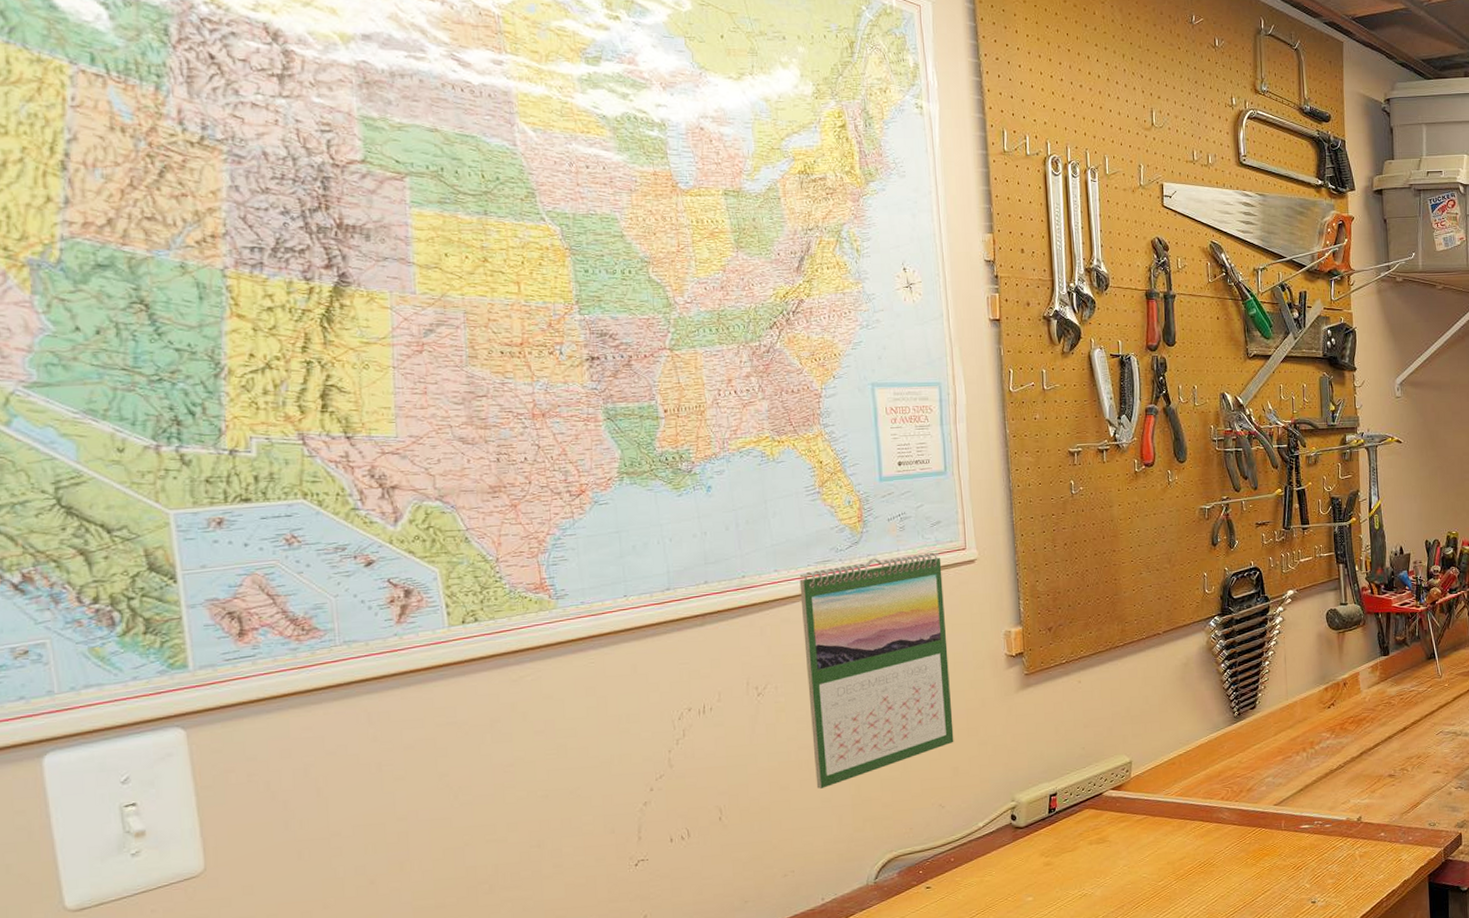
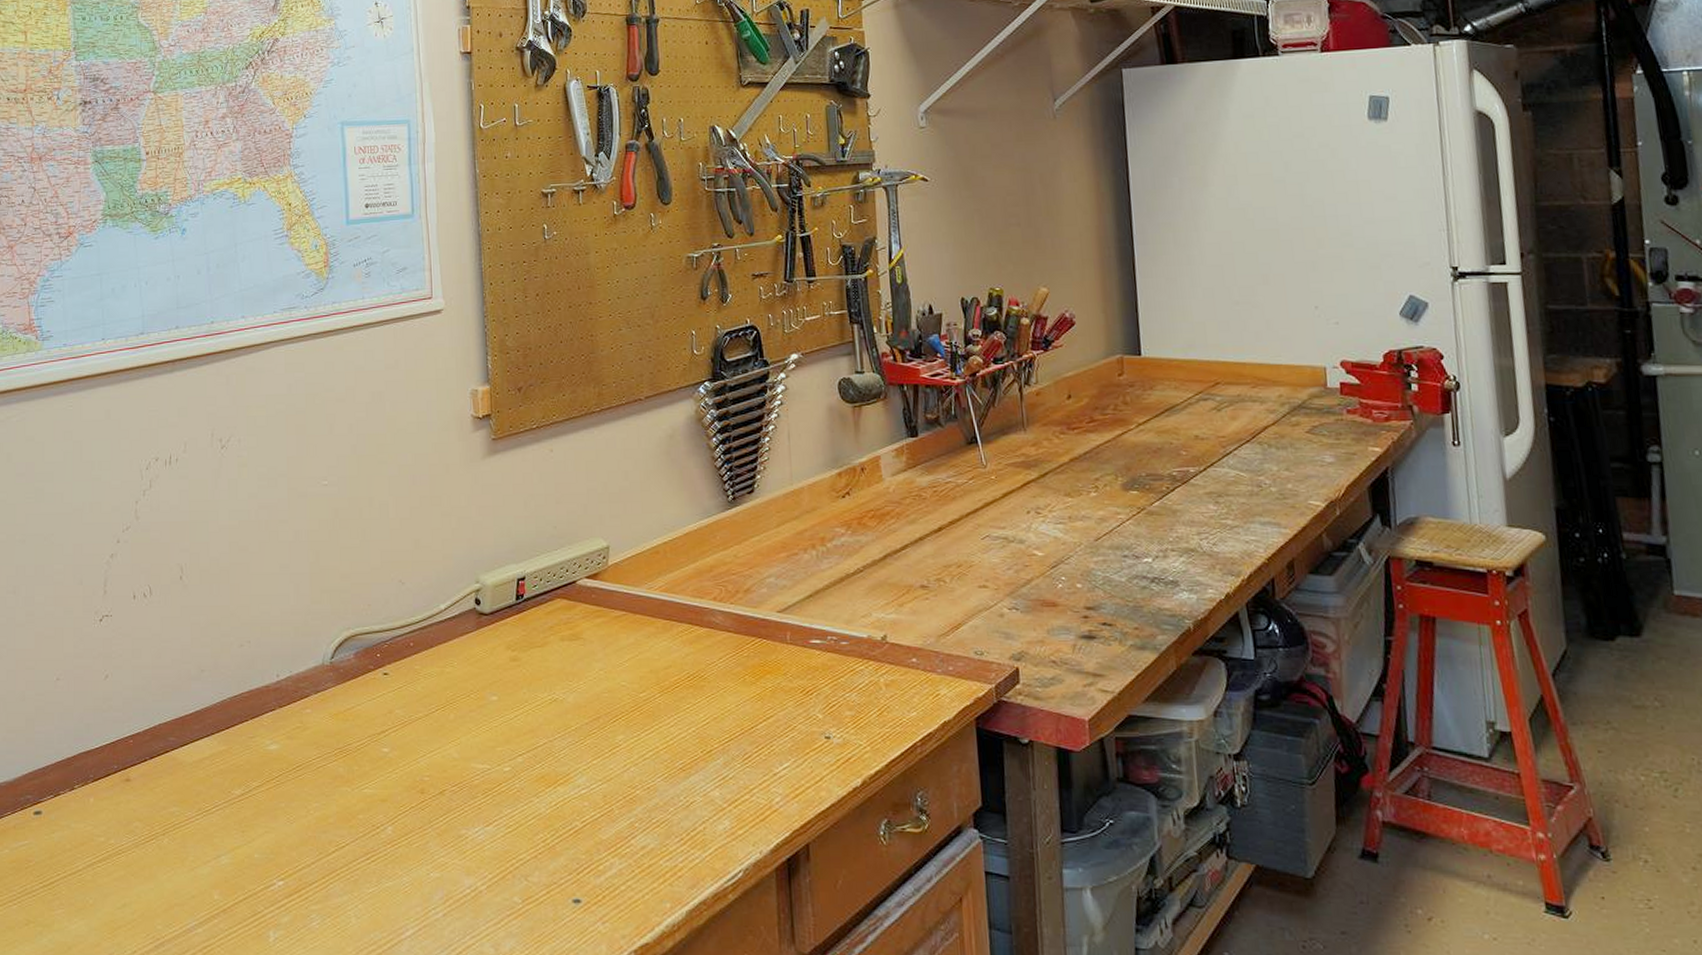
calendar: present [799,552,954,789] -> none [265,301,416,553]

